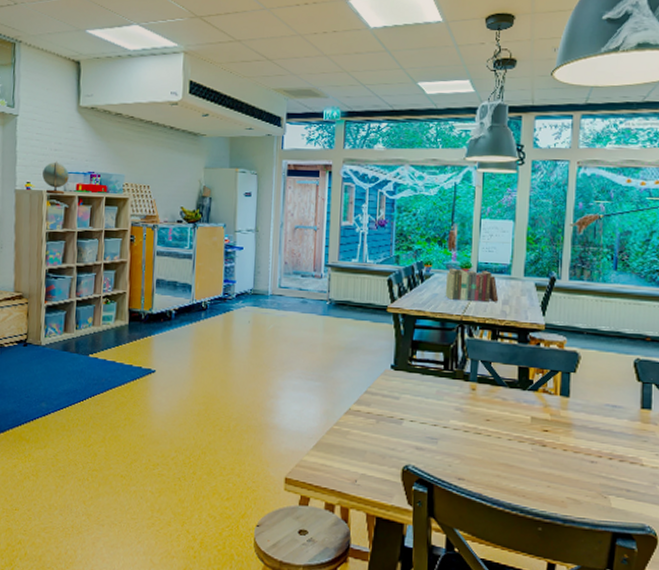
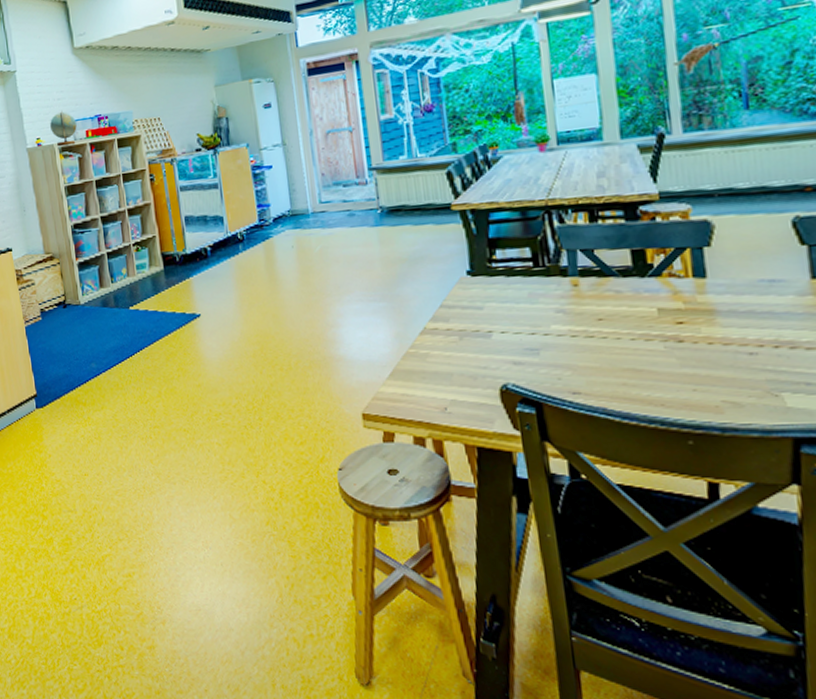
books: present [445,267,499,302] -> none [519,140,592,184]

